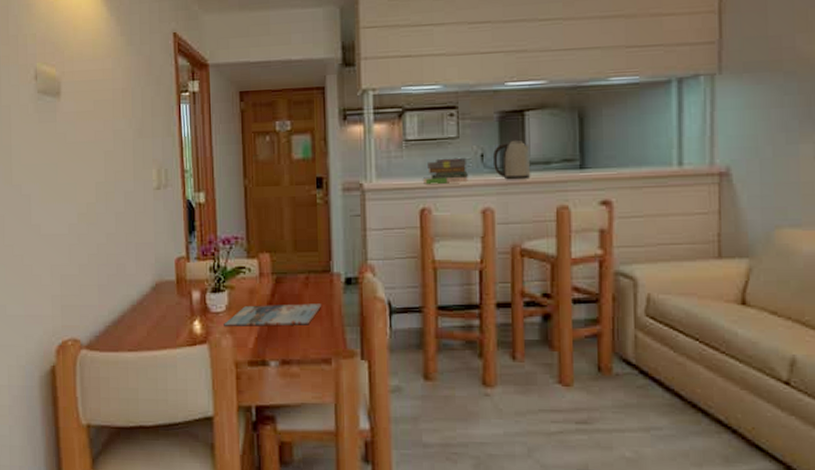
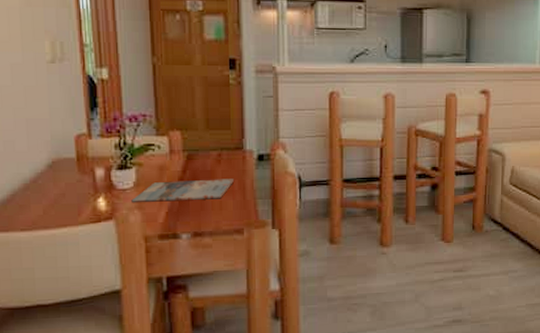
books: present [424,157,468,184] -> none [333,47,373,70]
kettle: present [493,140,530,180] -> none [395,34,427,70]

